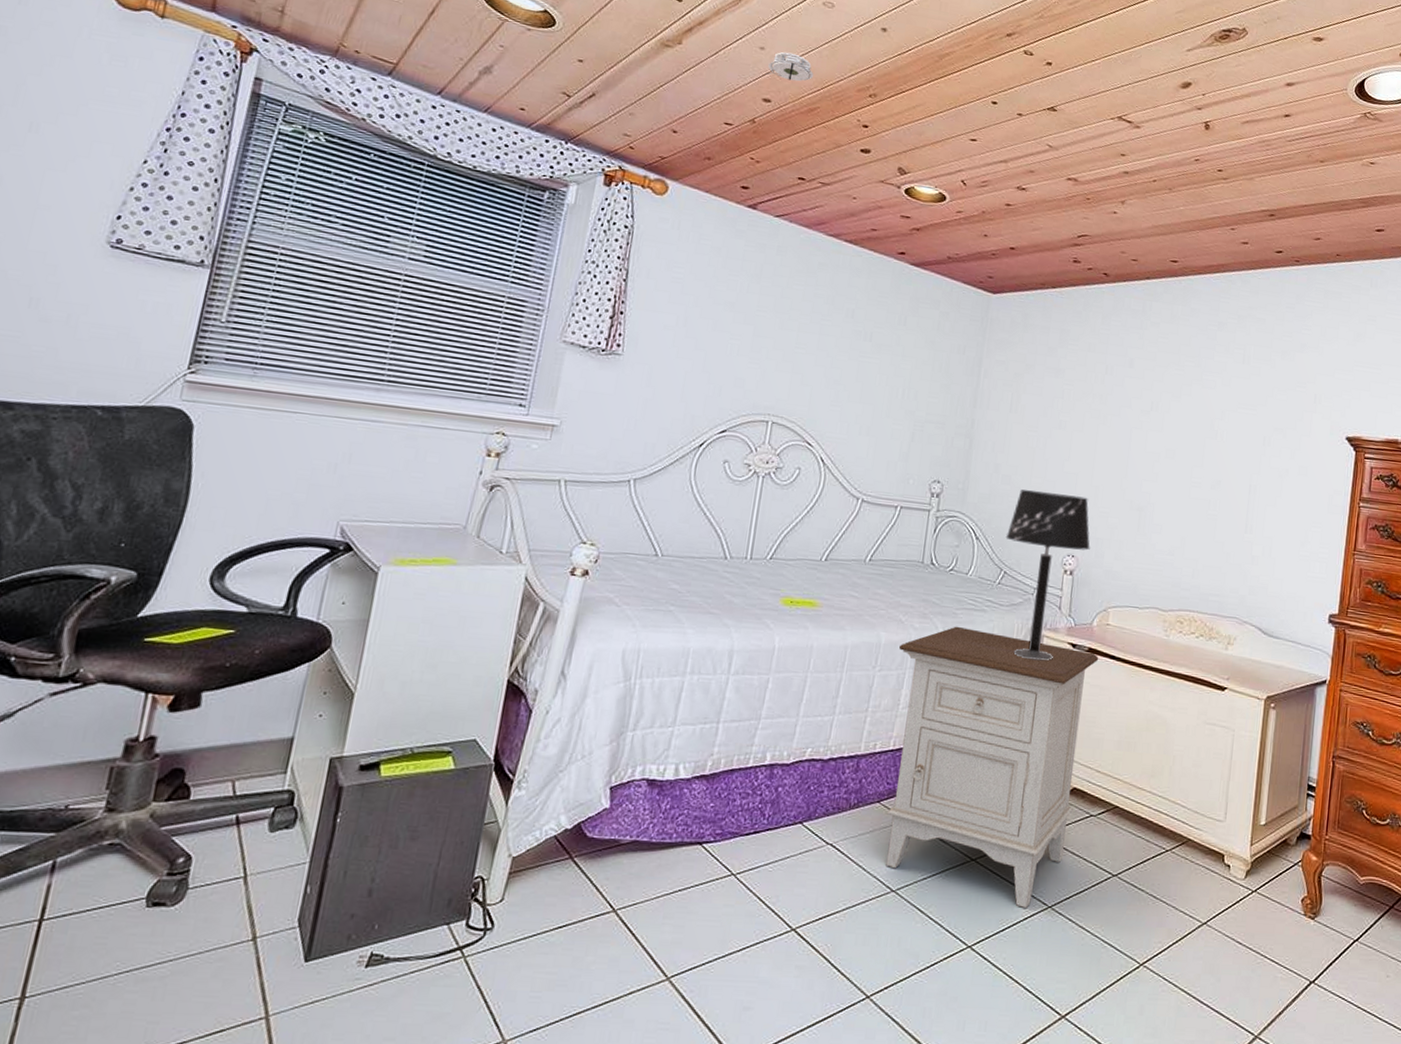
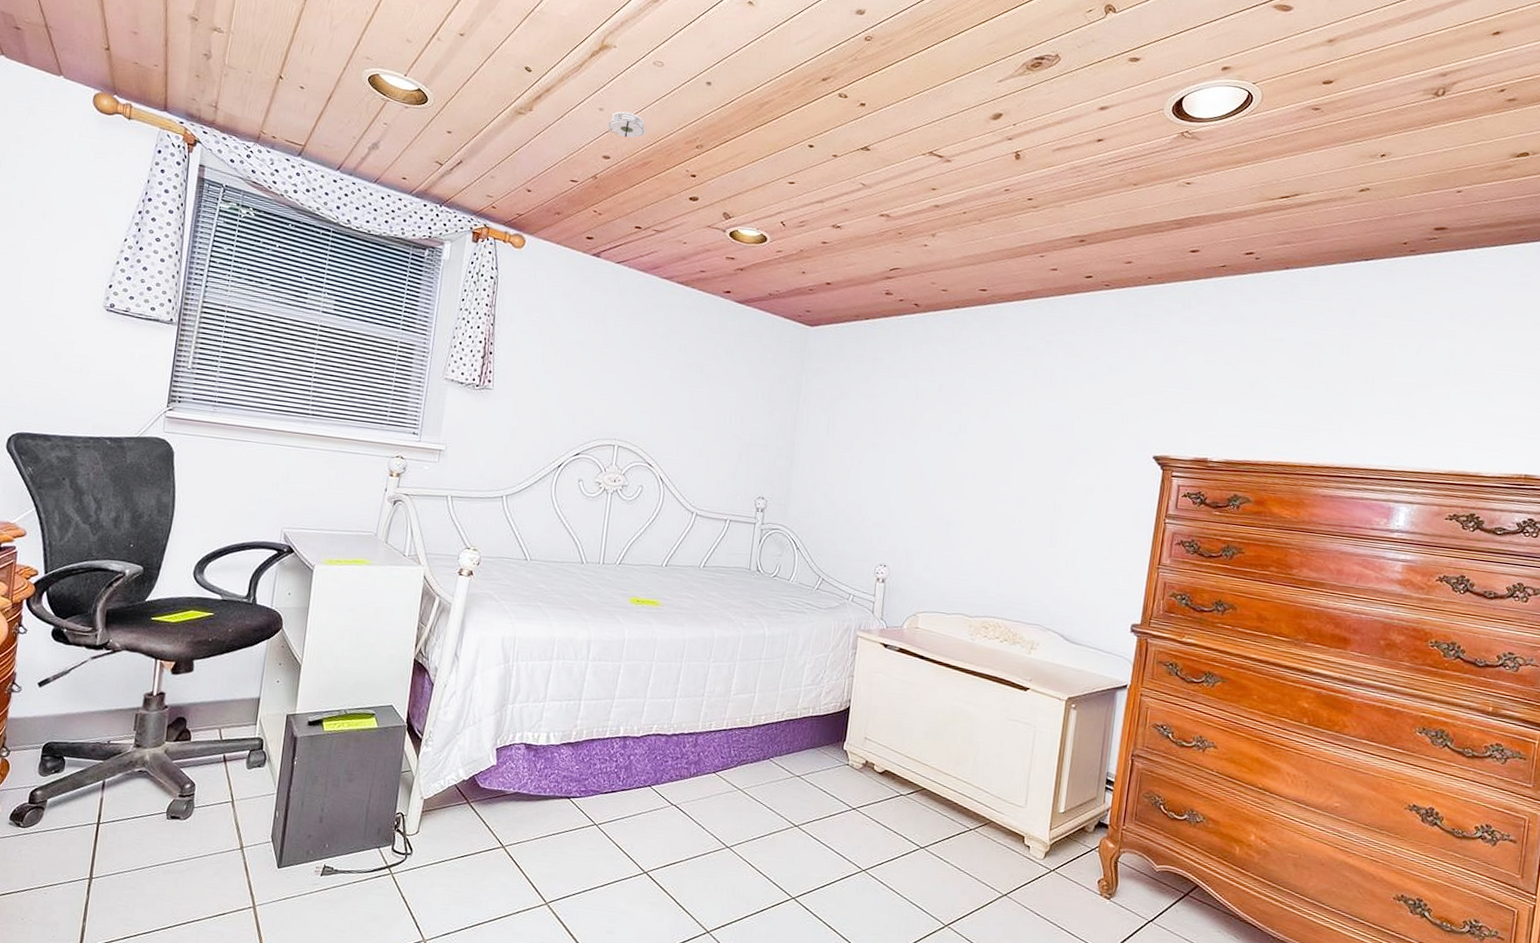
nightstand: present [886,626,1099,908] -> none [721,625,909,870]
table lamp: present [1005,489,1090,661] -> none [823,505,901,659]

